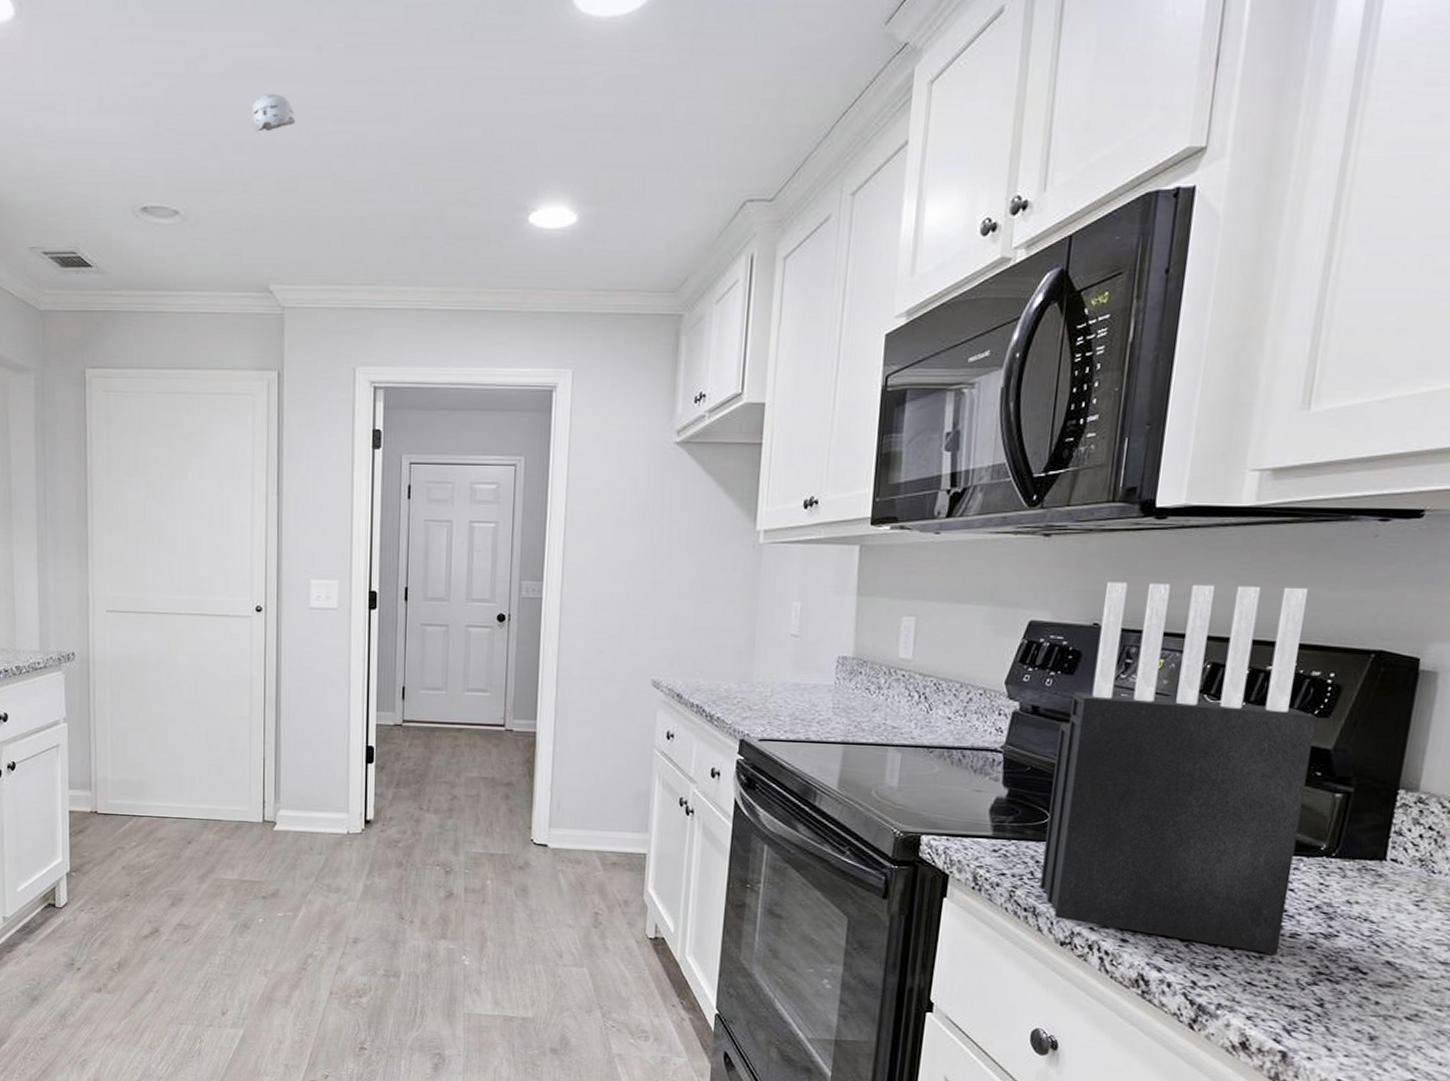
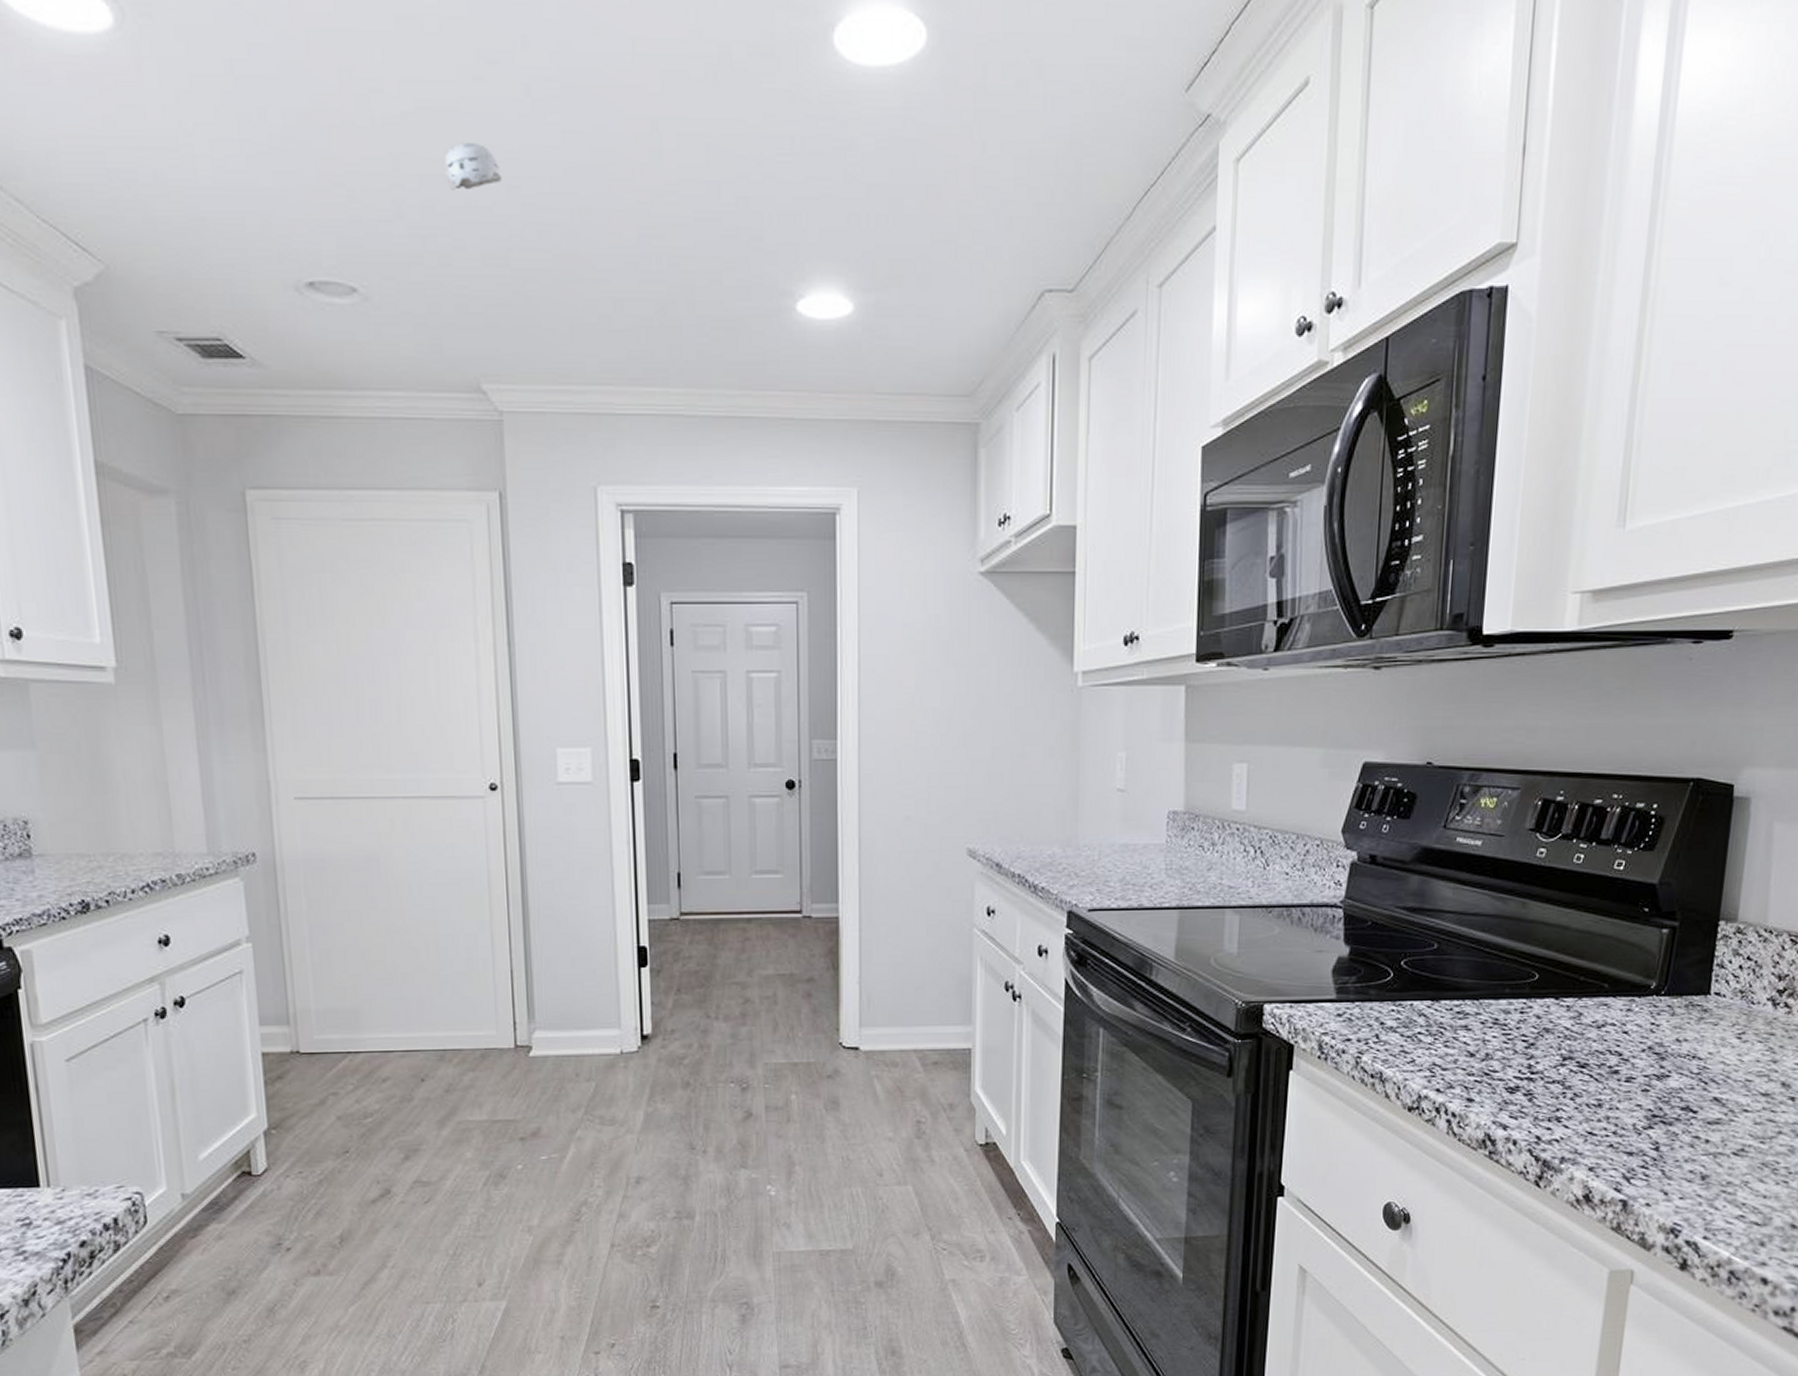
knife block: present [1040,582,1316,955] -> none [1386,715,1642,1101]

